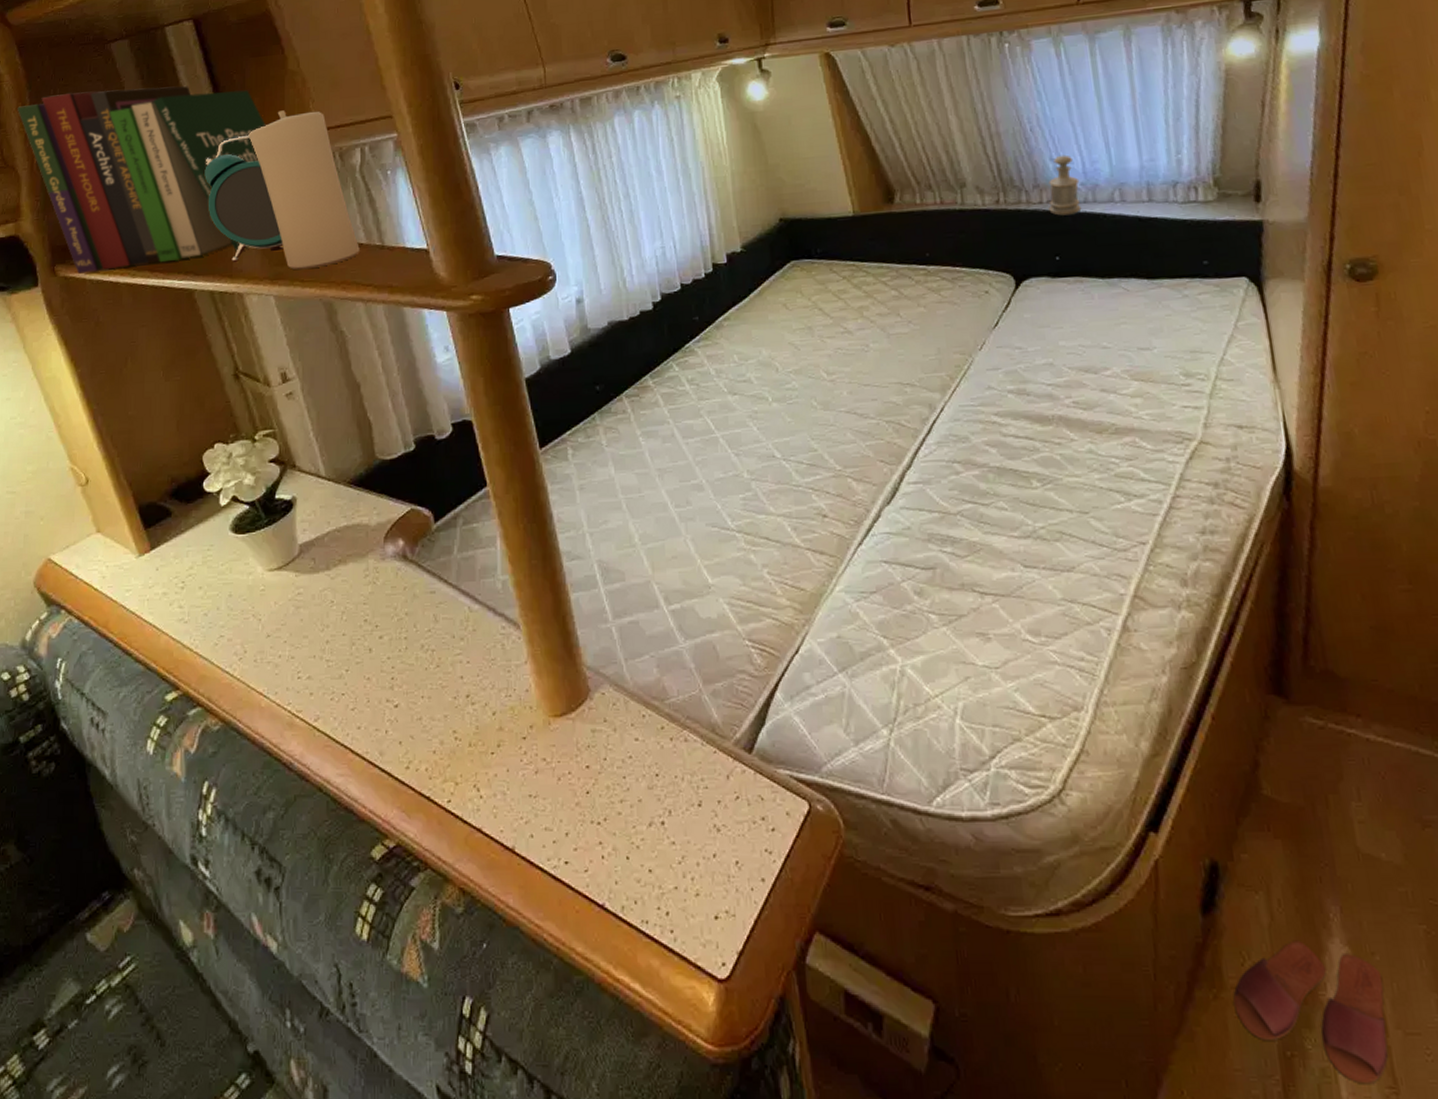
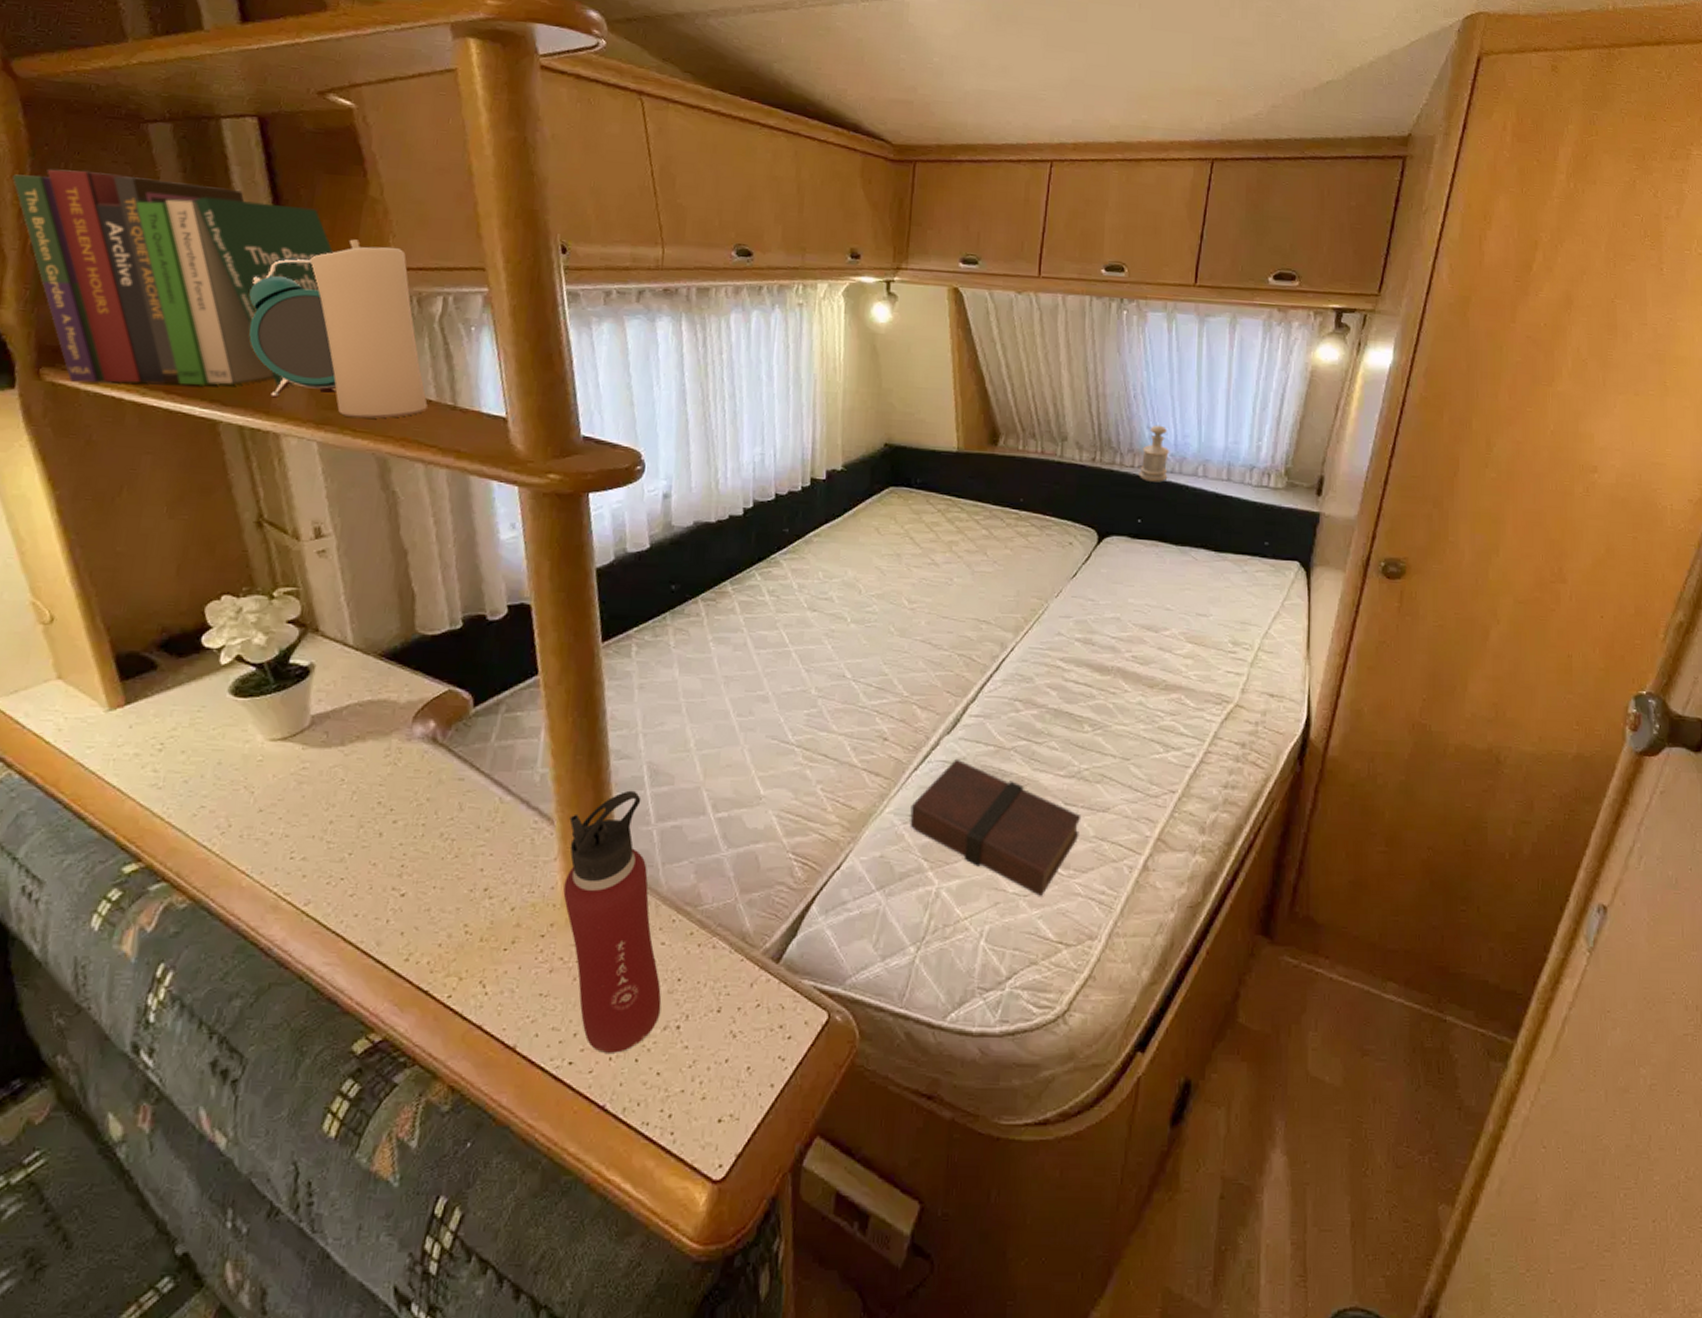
water bottle: none [533,589,644,851] -> present [563,790,662,1053]
book: none [861,529,1046,667] -> present [909,758,1082,896]
slippers: present [1233,940,1388,1085] -> none [1185,1150,1309,1274]

